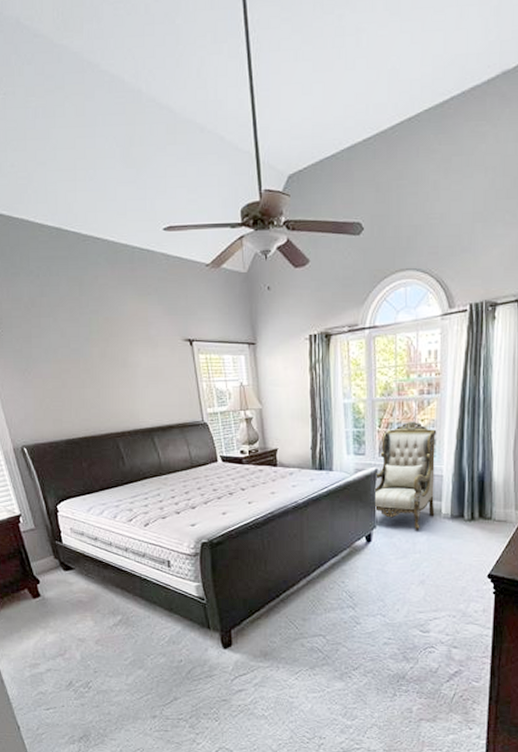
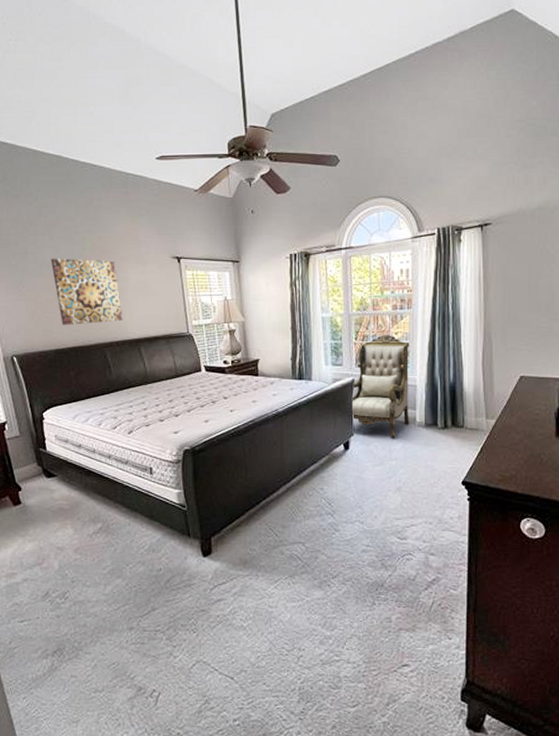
wall art: none [56,342,134,415] -> present [50,258,123,326]

